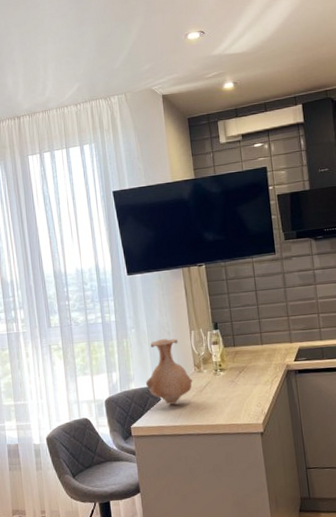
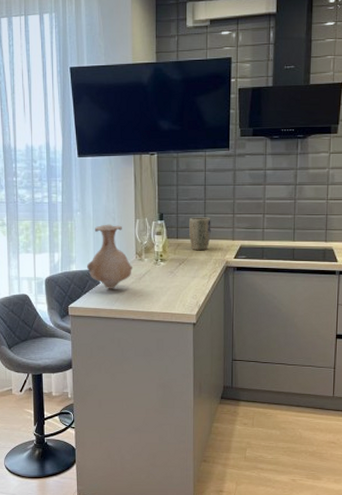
plant pot: none [244,322,268,357] -> present [189,217,211,251]

